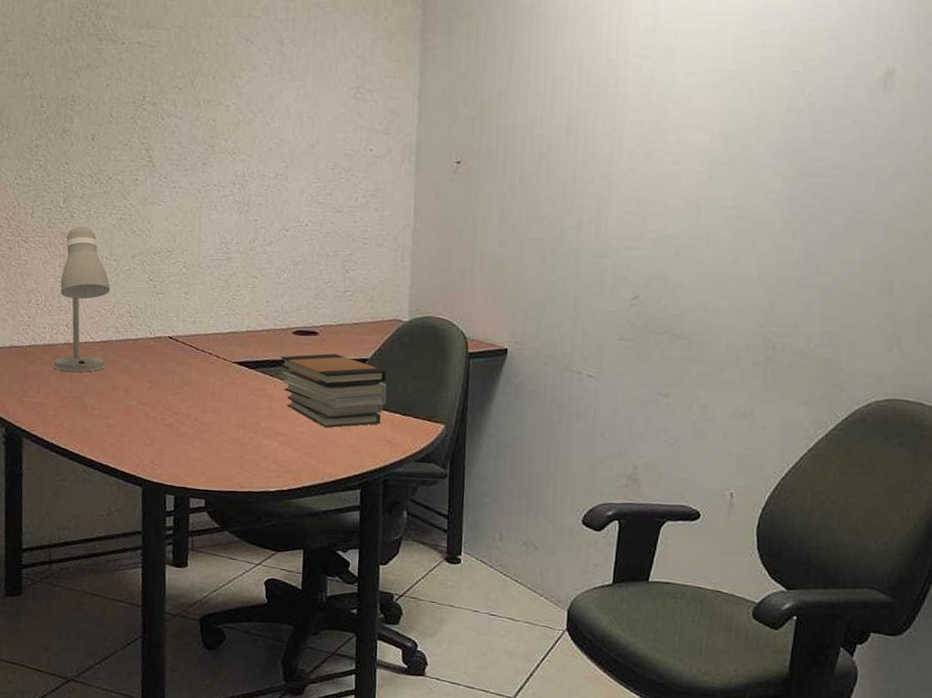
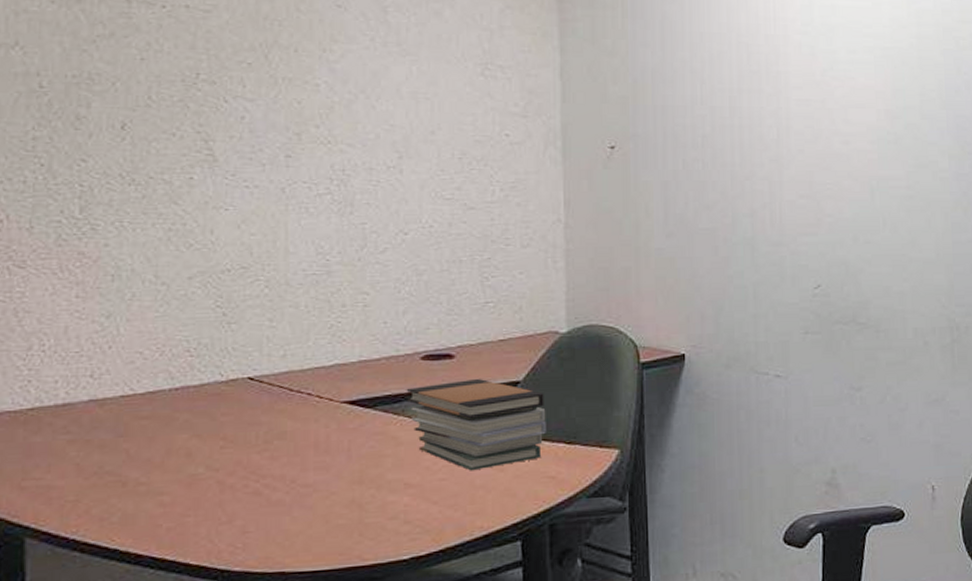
desk lamp: present [53,226,110,373] -> none [72,243,158,439]

